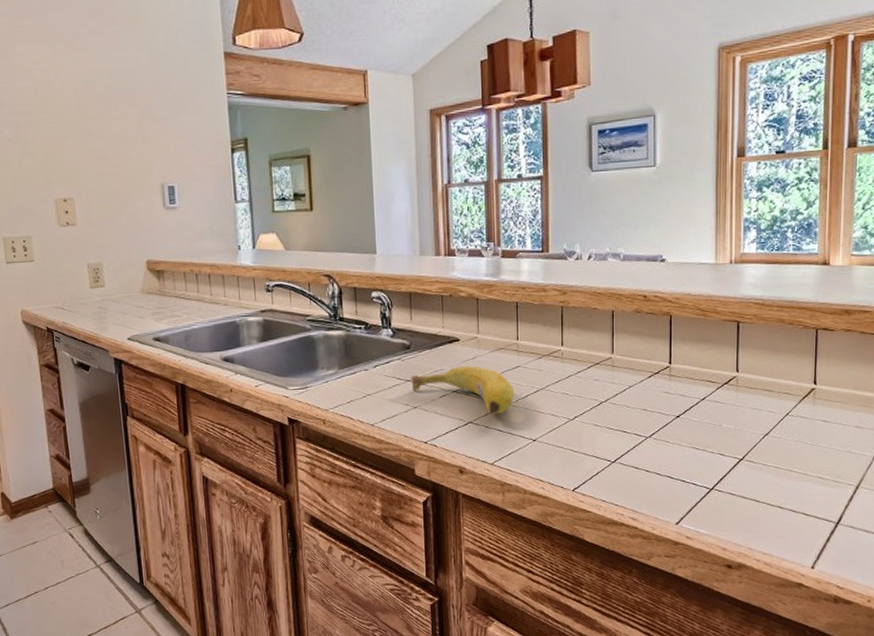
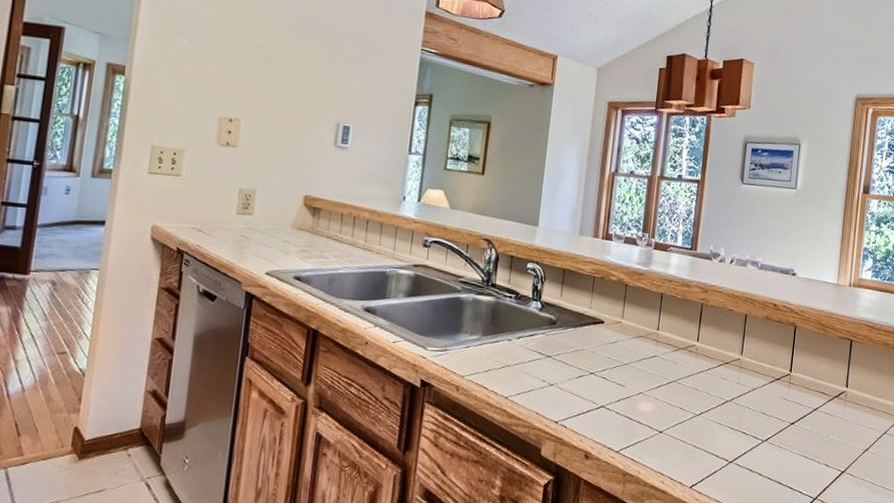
fruit: present [411,365,515,414] -> none [551,348,649,401]

